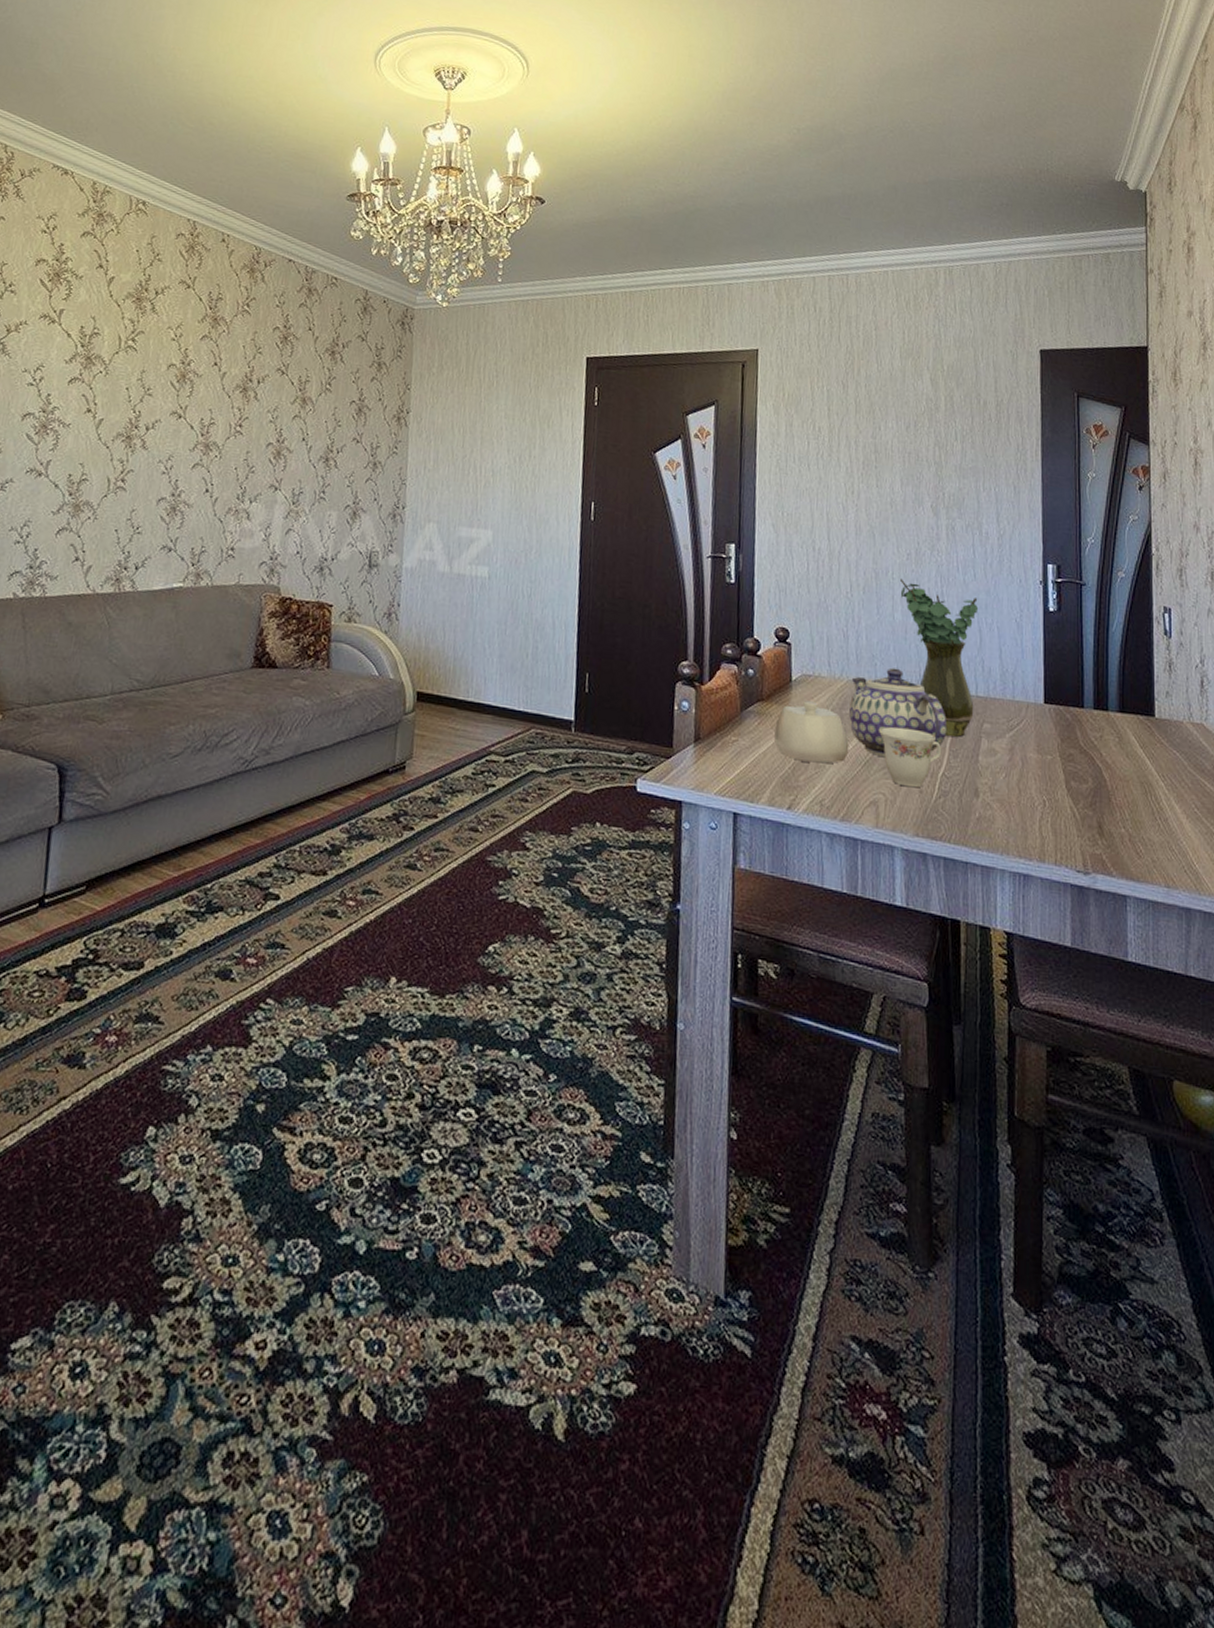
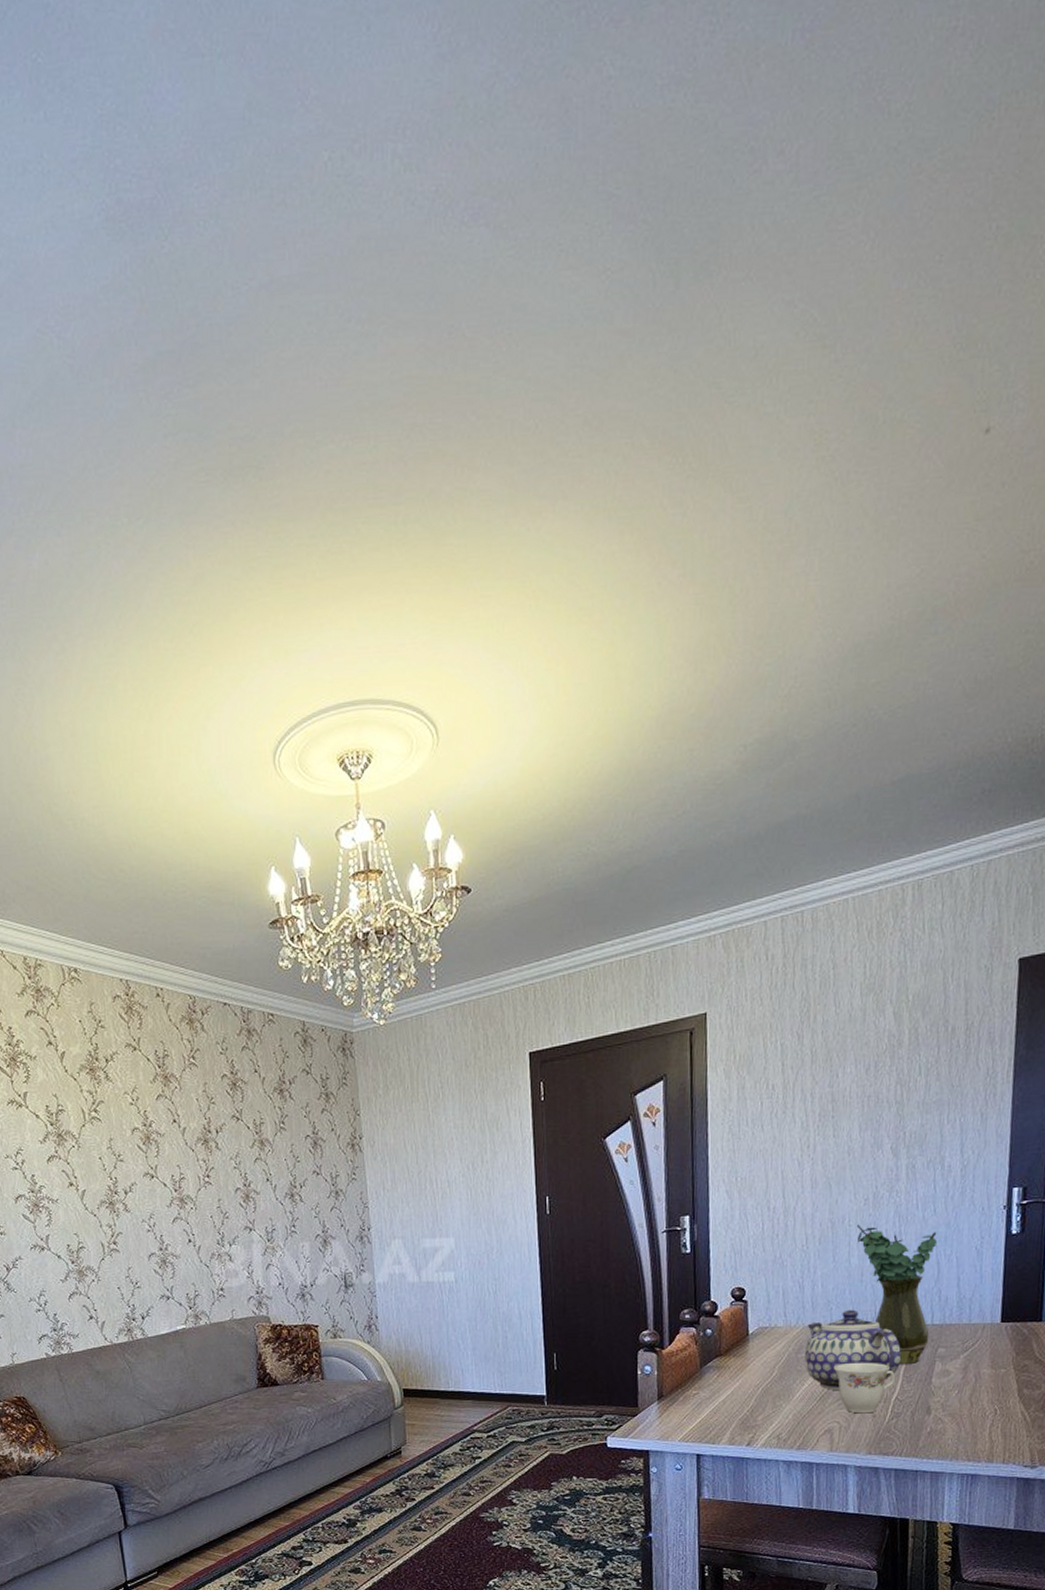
sugar bowl: present [774,700,849,763] -> none [733,1350,805,1405]

